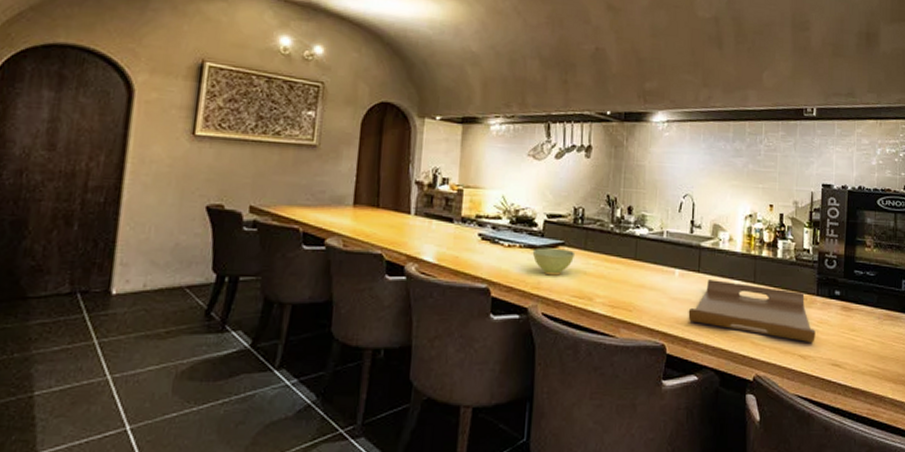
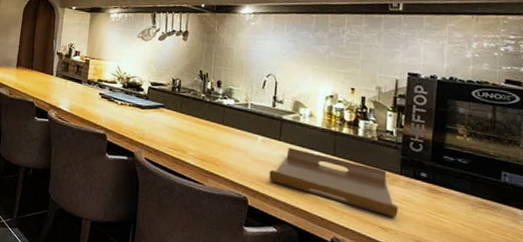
bowl: present [532,247,576,276] -> none [139,107,173,131]

